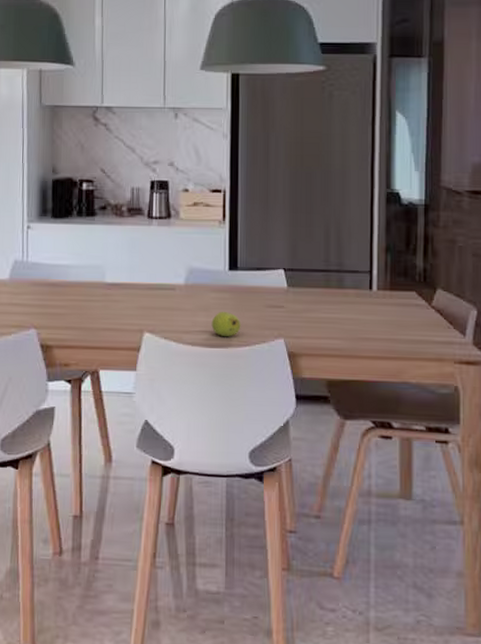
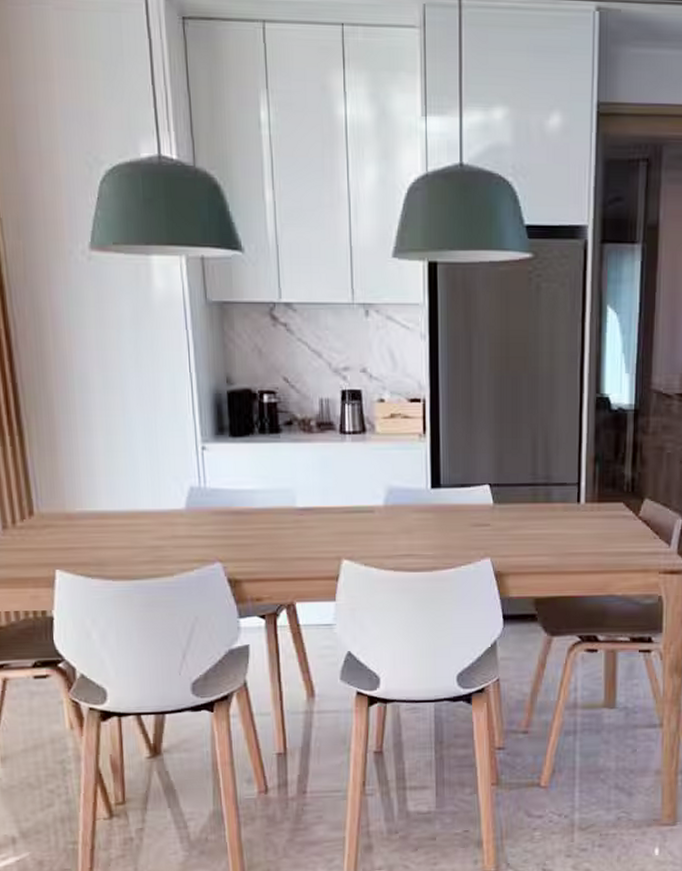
fruit: present [211,312,241,336] -> none [414,533,446,559]

